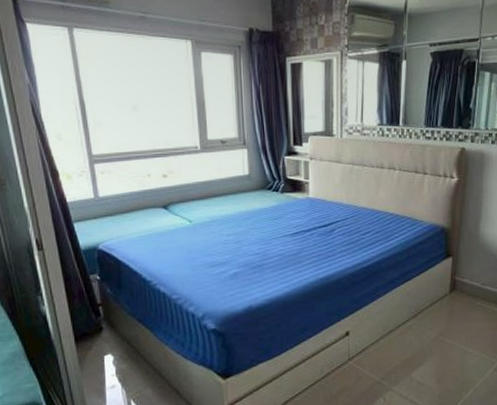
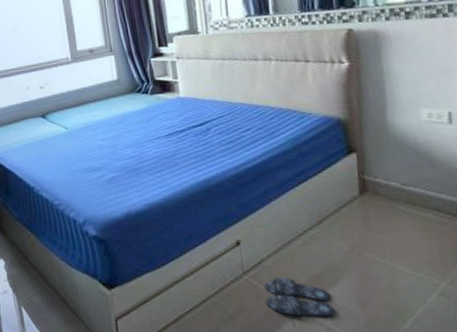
slippers: none [364,361,419,393] -> present [264,276,336,317]

